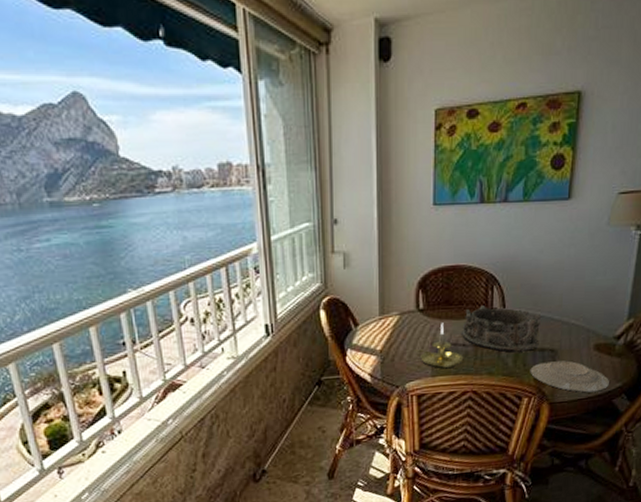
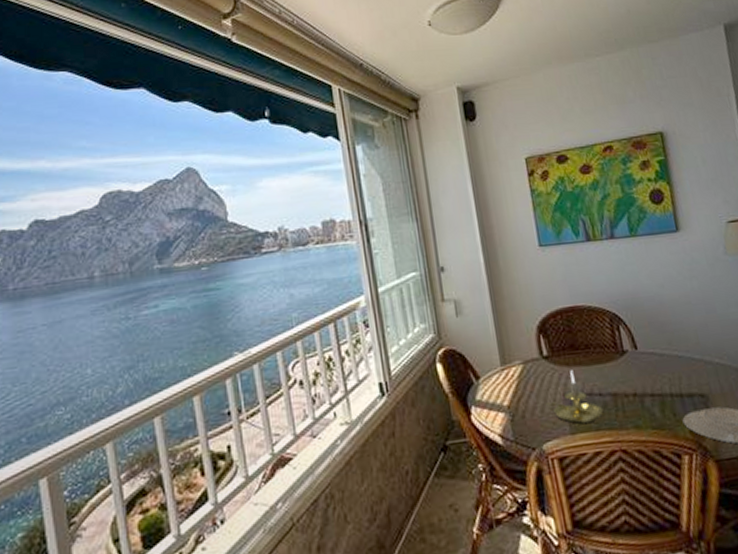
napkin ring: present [462,305,540,352] -> none [594,348,685,400]

